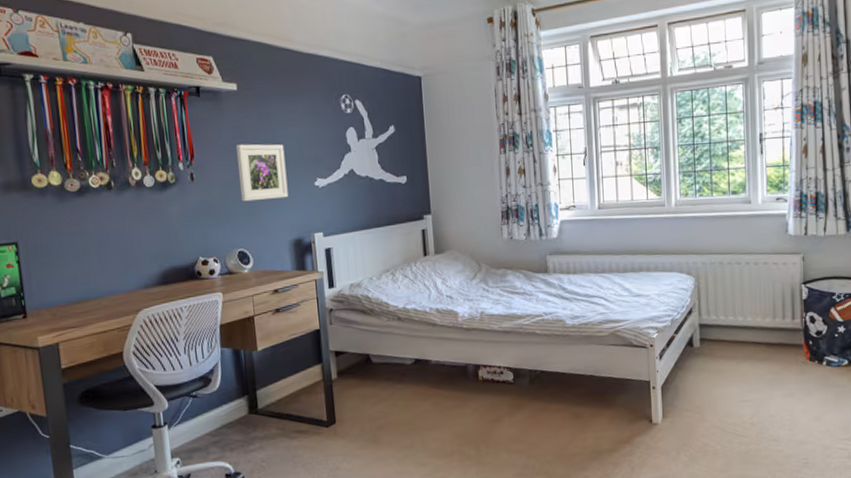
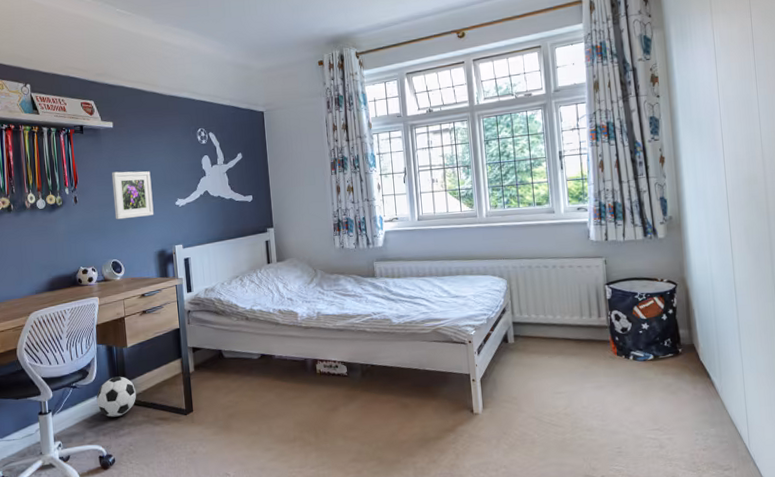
soccer ball: none [221,384,270,430] -> present [96,376,137,417]

